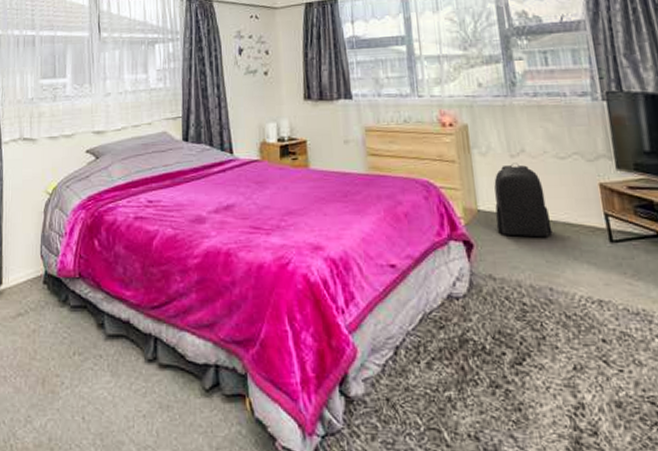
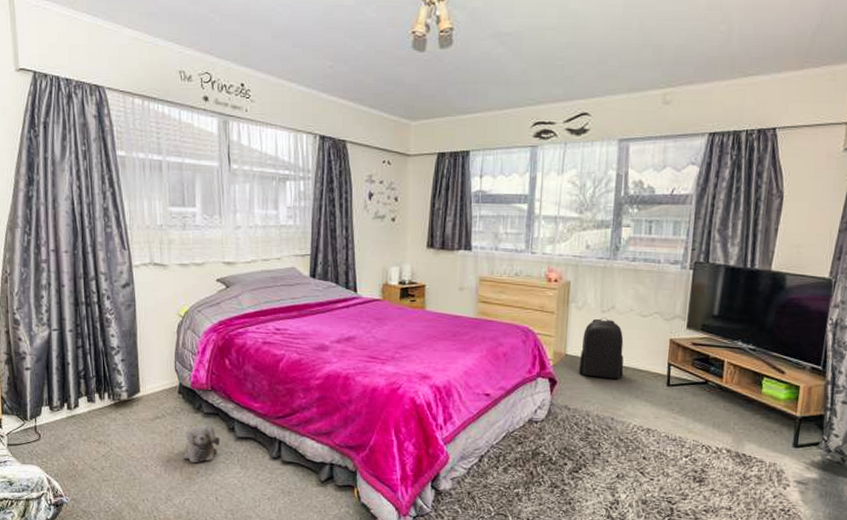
plush toy: none [47,322,89,370] -> present [184,425,221,463]

